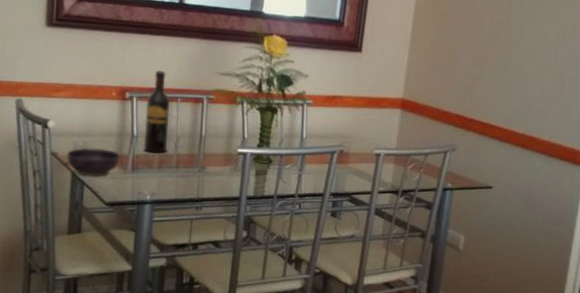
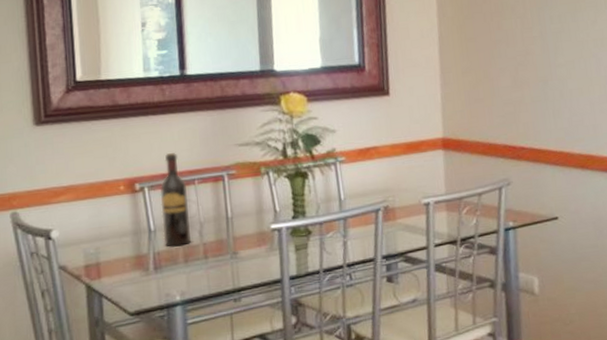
bowl: present [66,147,120,177] -> none [77,251,139,287]

